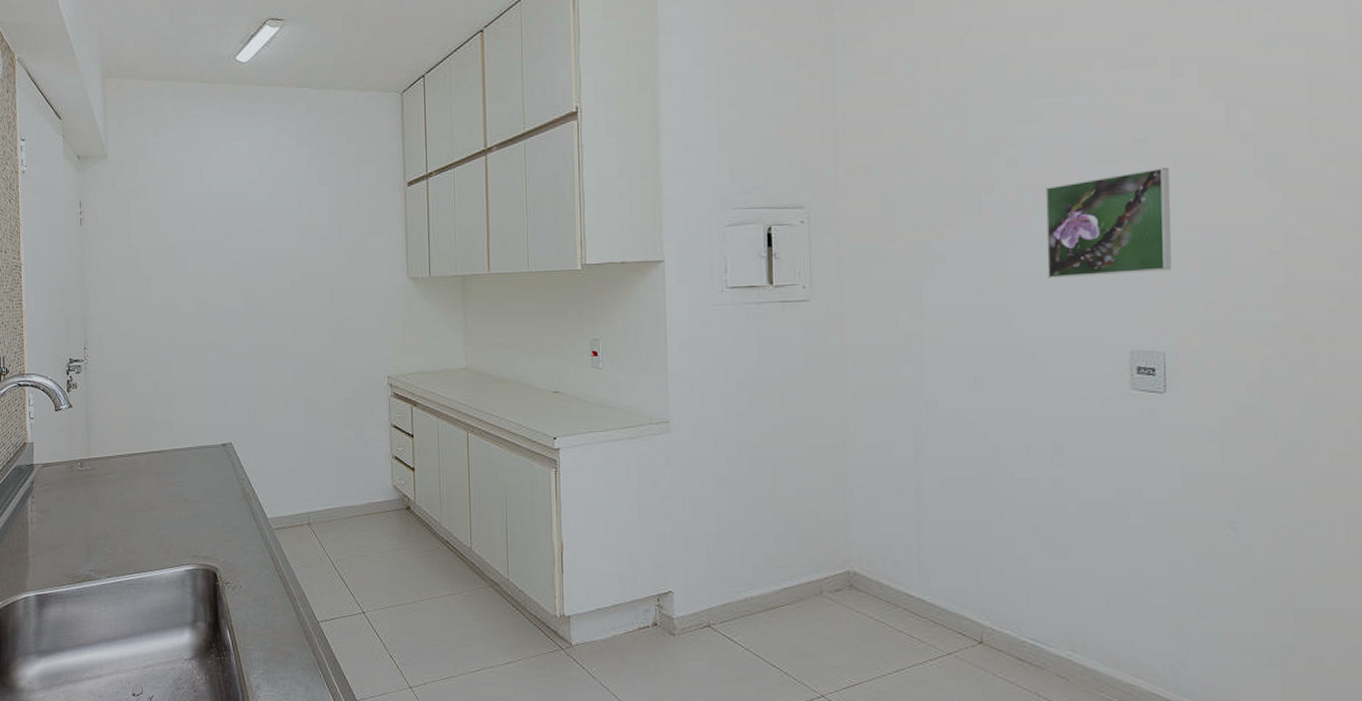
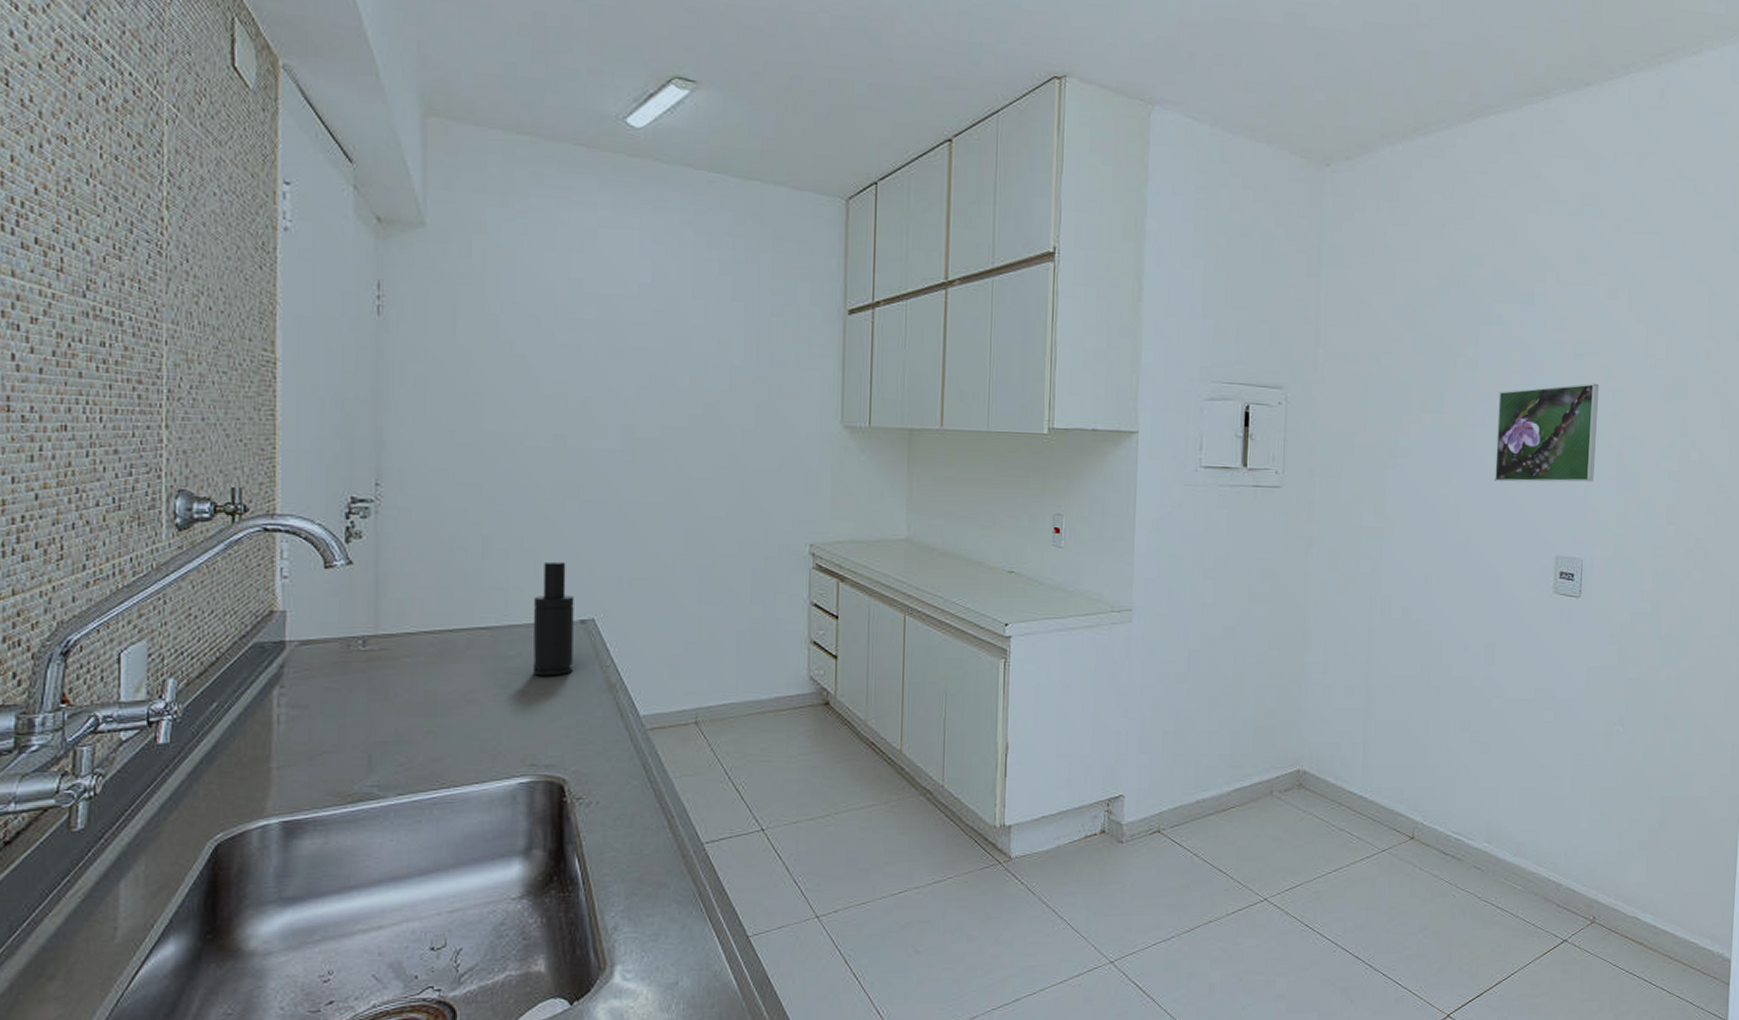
soap dispenser: none [190,399,219,488] -> present [533,561,574,676]

